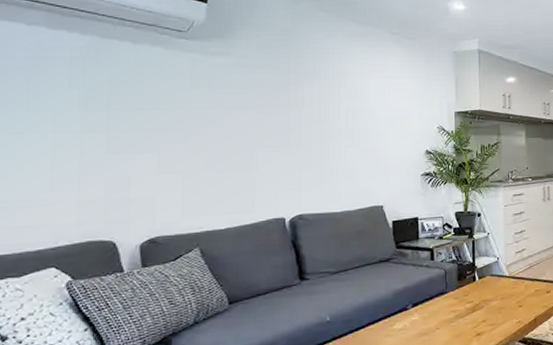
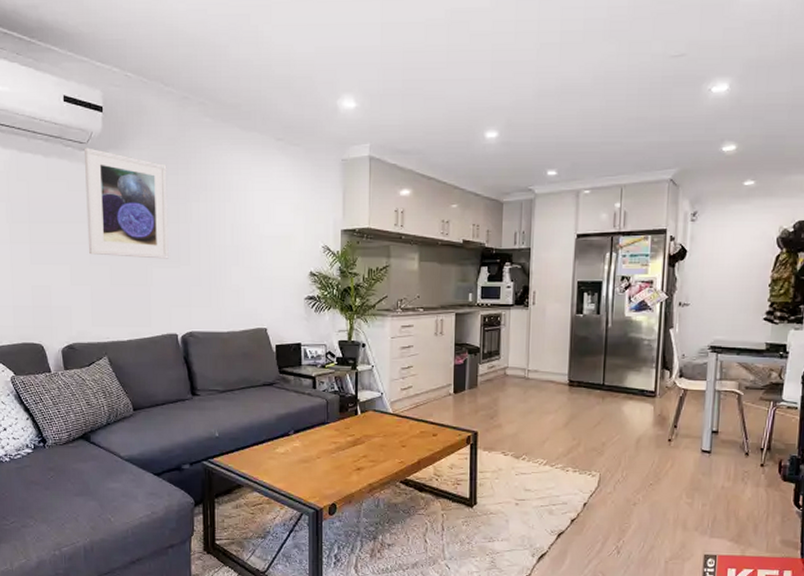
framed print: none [182,36,278,144] -> present [85,148,169,259]

